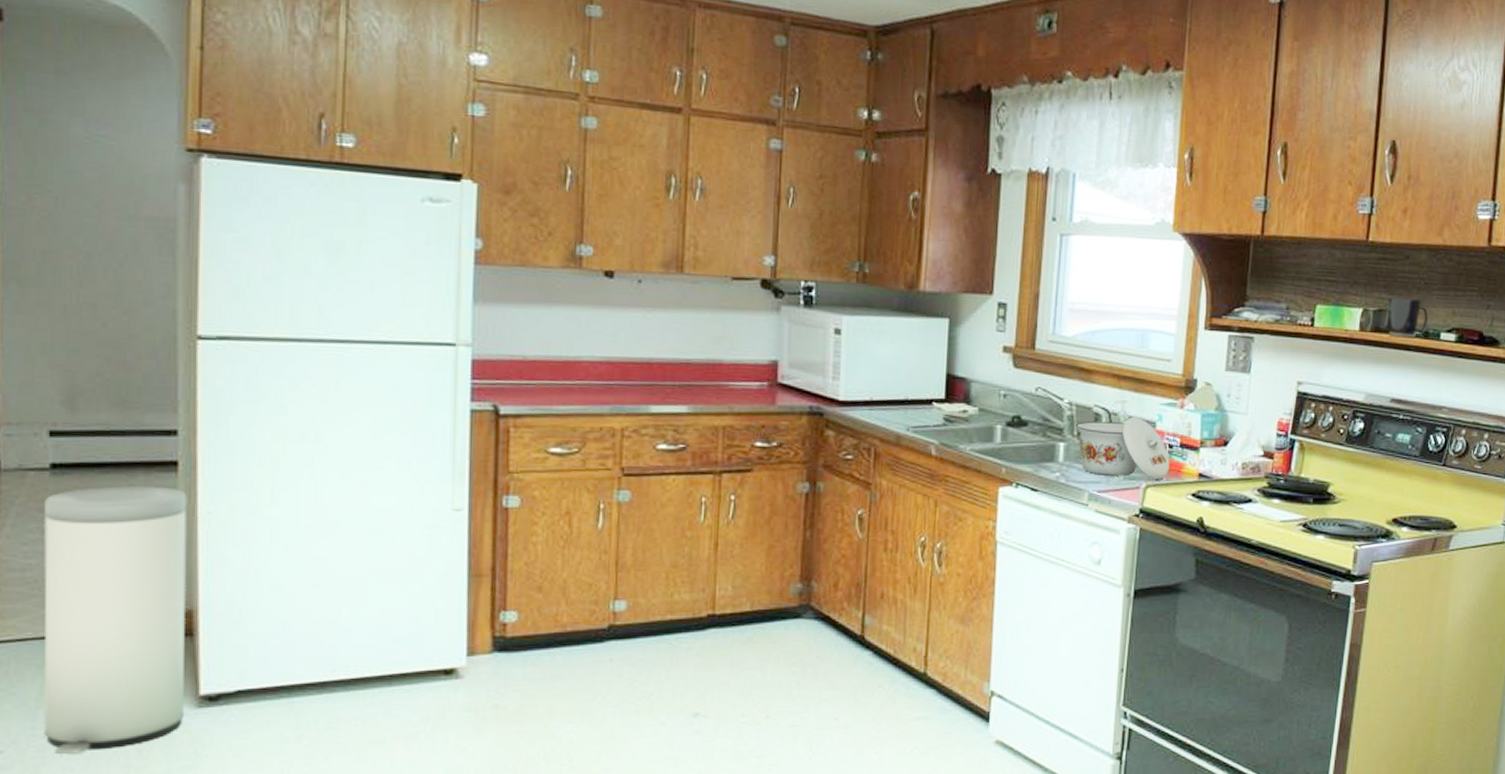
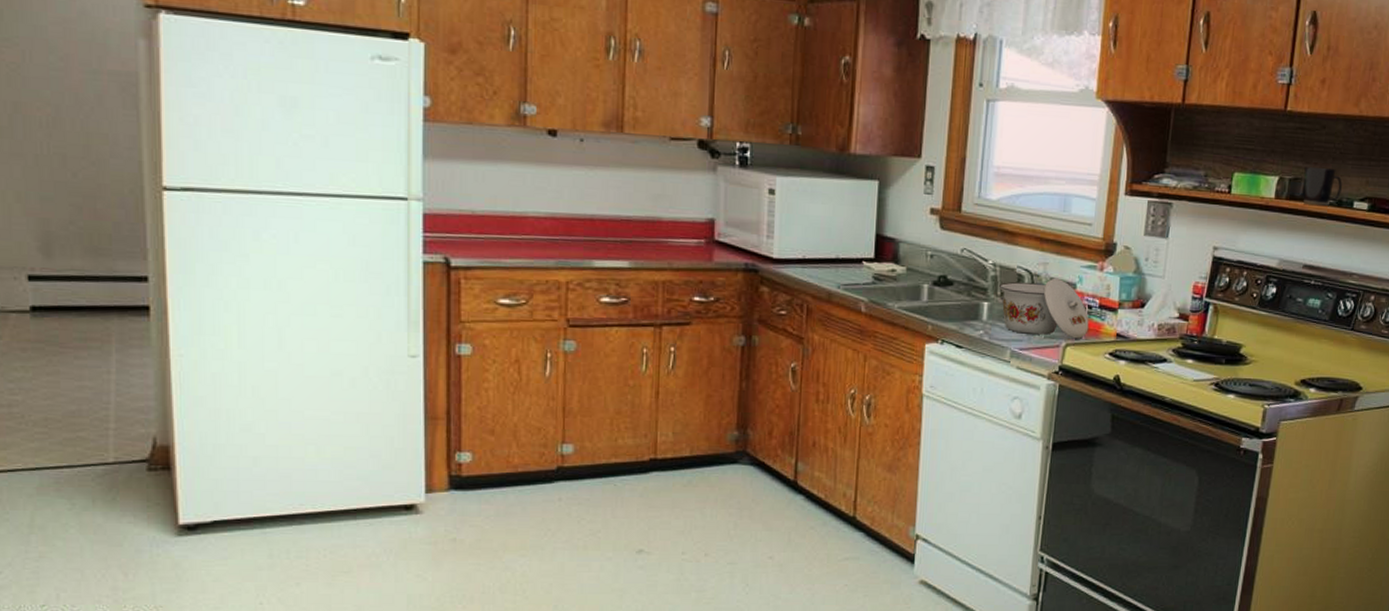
pedal bin: present [44,486,187,756] -> none [27,328,166,577]

